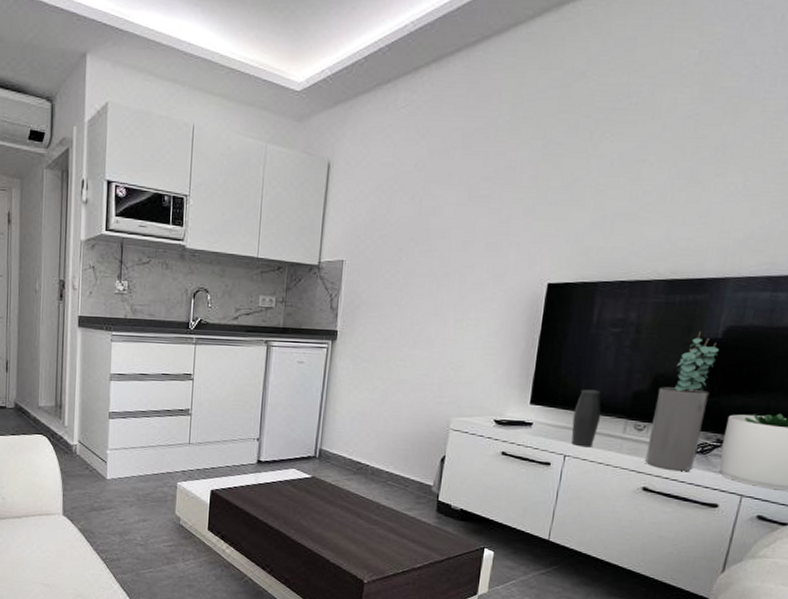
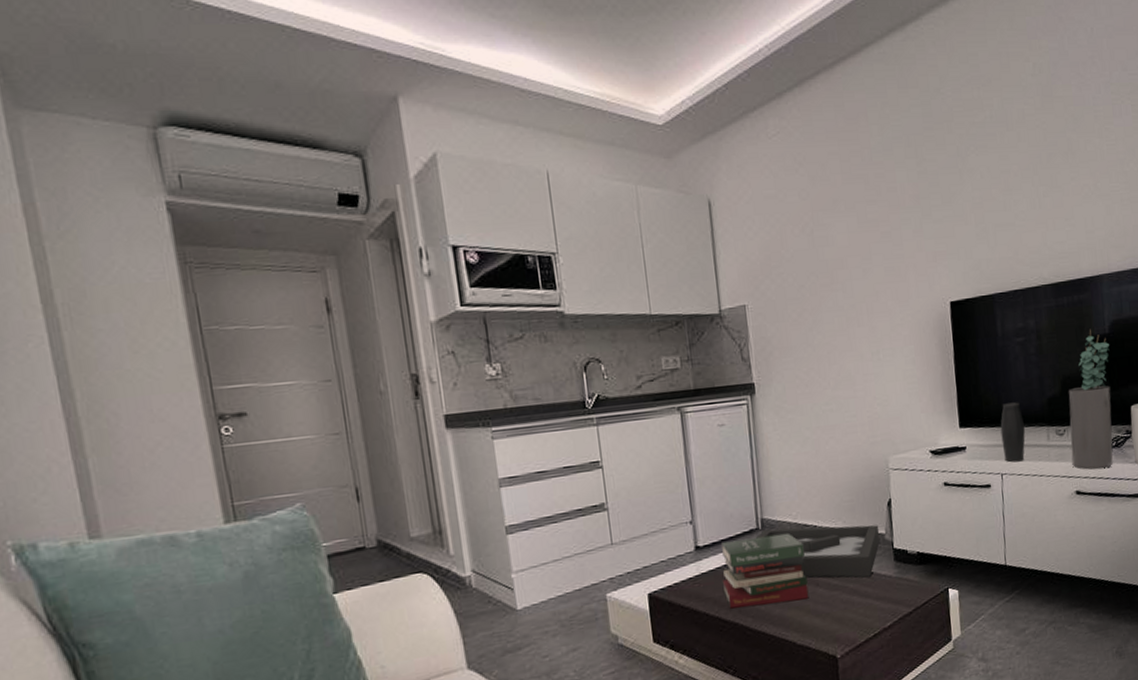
books: none [274,462,355,526] -> present [721,533,809,610]
decorative tray: none [311,459,428,522] -> present [755,525,880,579]

